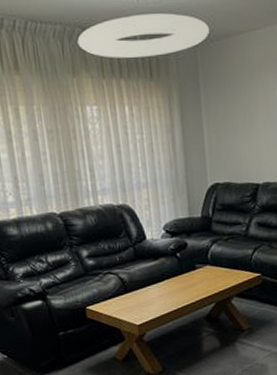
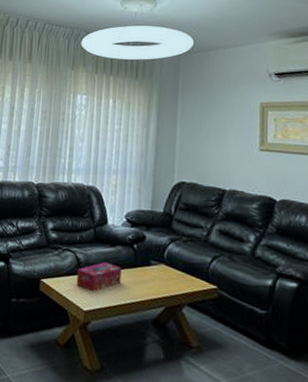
tissue box: none [123,275,169,306] -> present [76,262,122,292]

